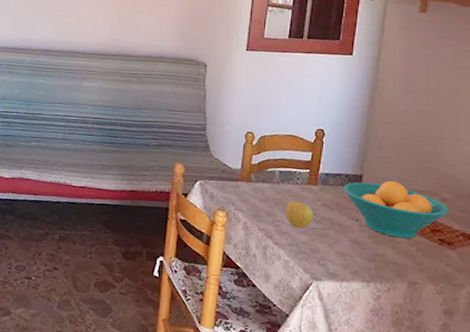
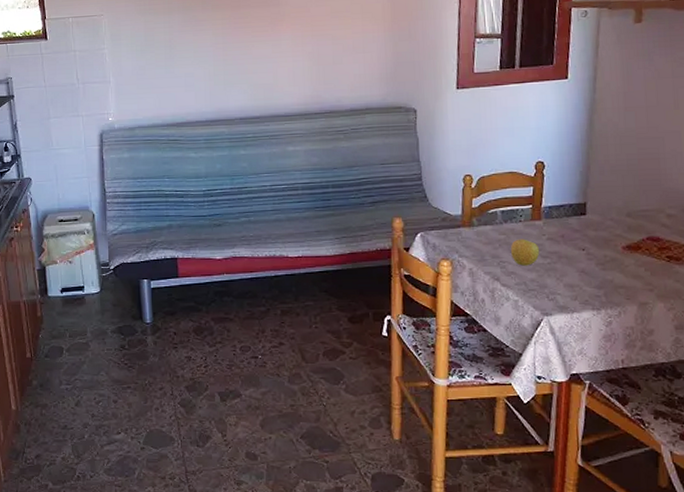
fruit bowl: present [343,180,450,239] -> none [567,204,676,261]

